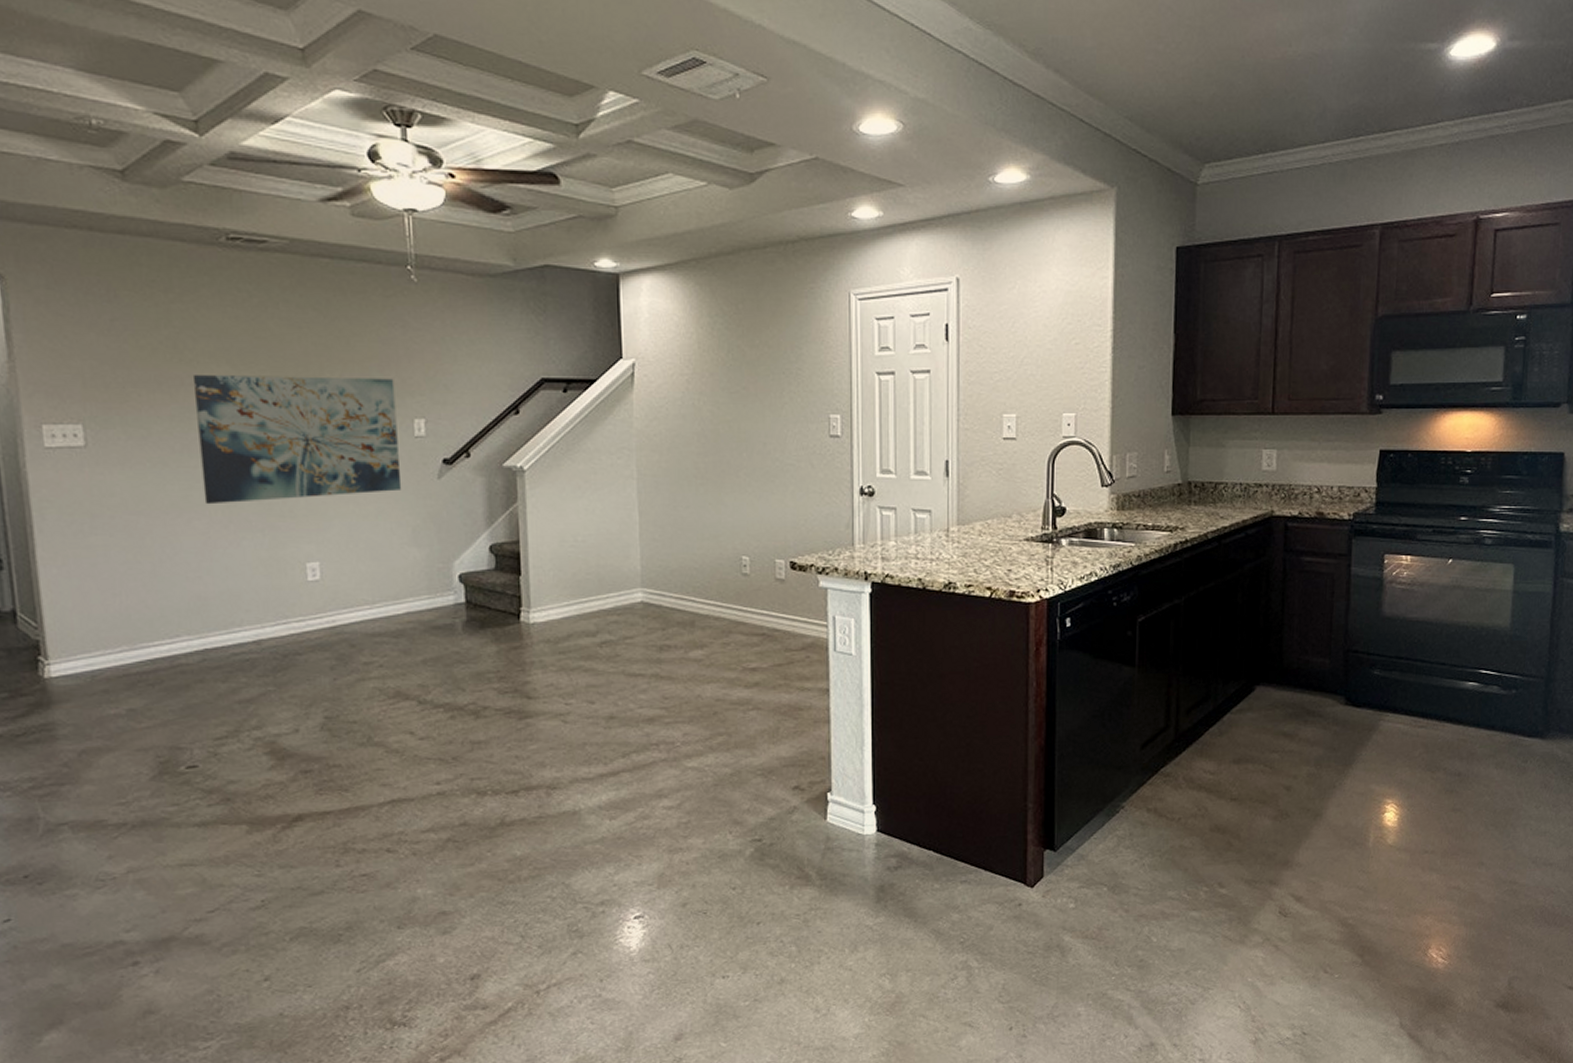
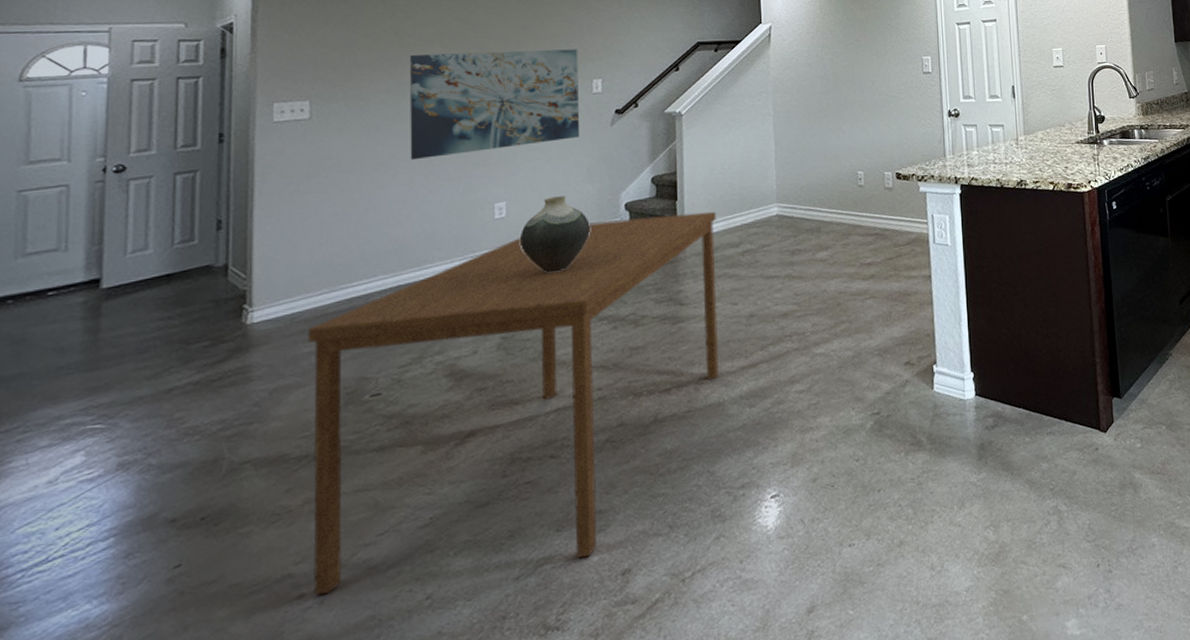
dining table: none [111,591,573,964] -> present [308,211,719,595]
vase: none [338,560,419,649] -> present [520,196,590,273]

